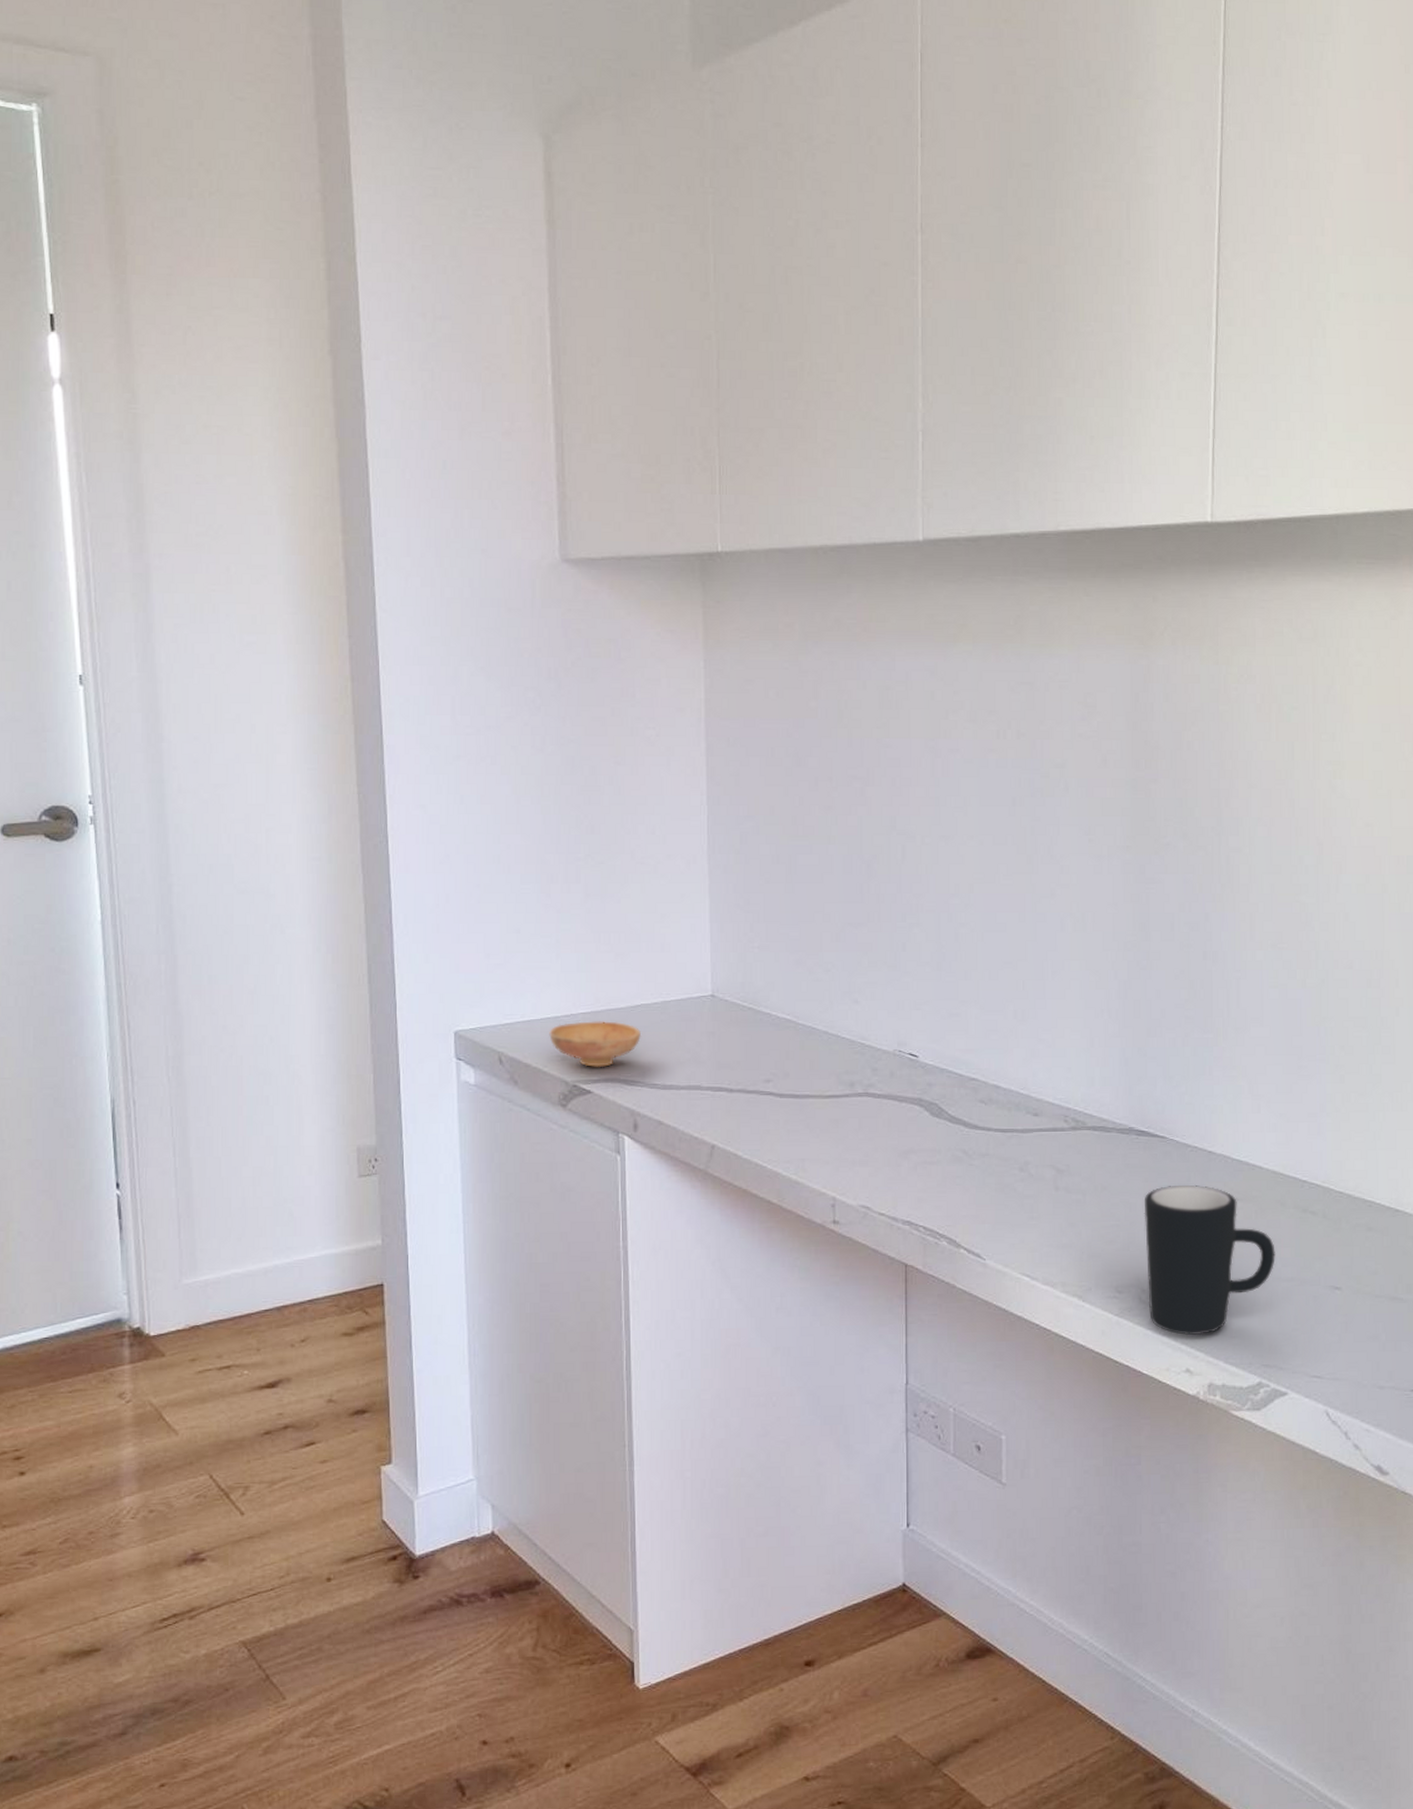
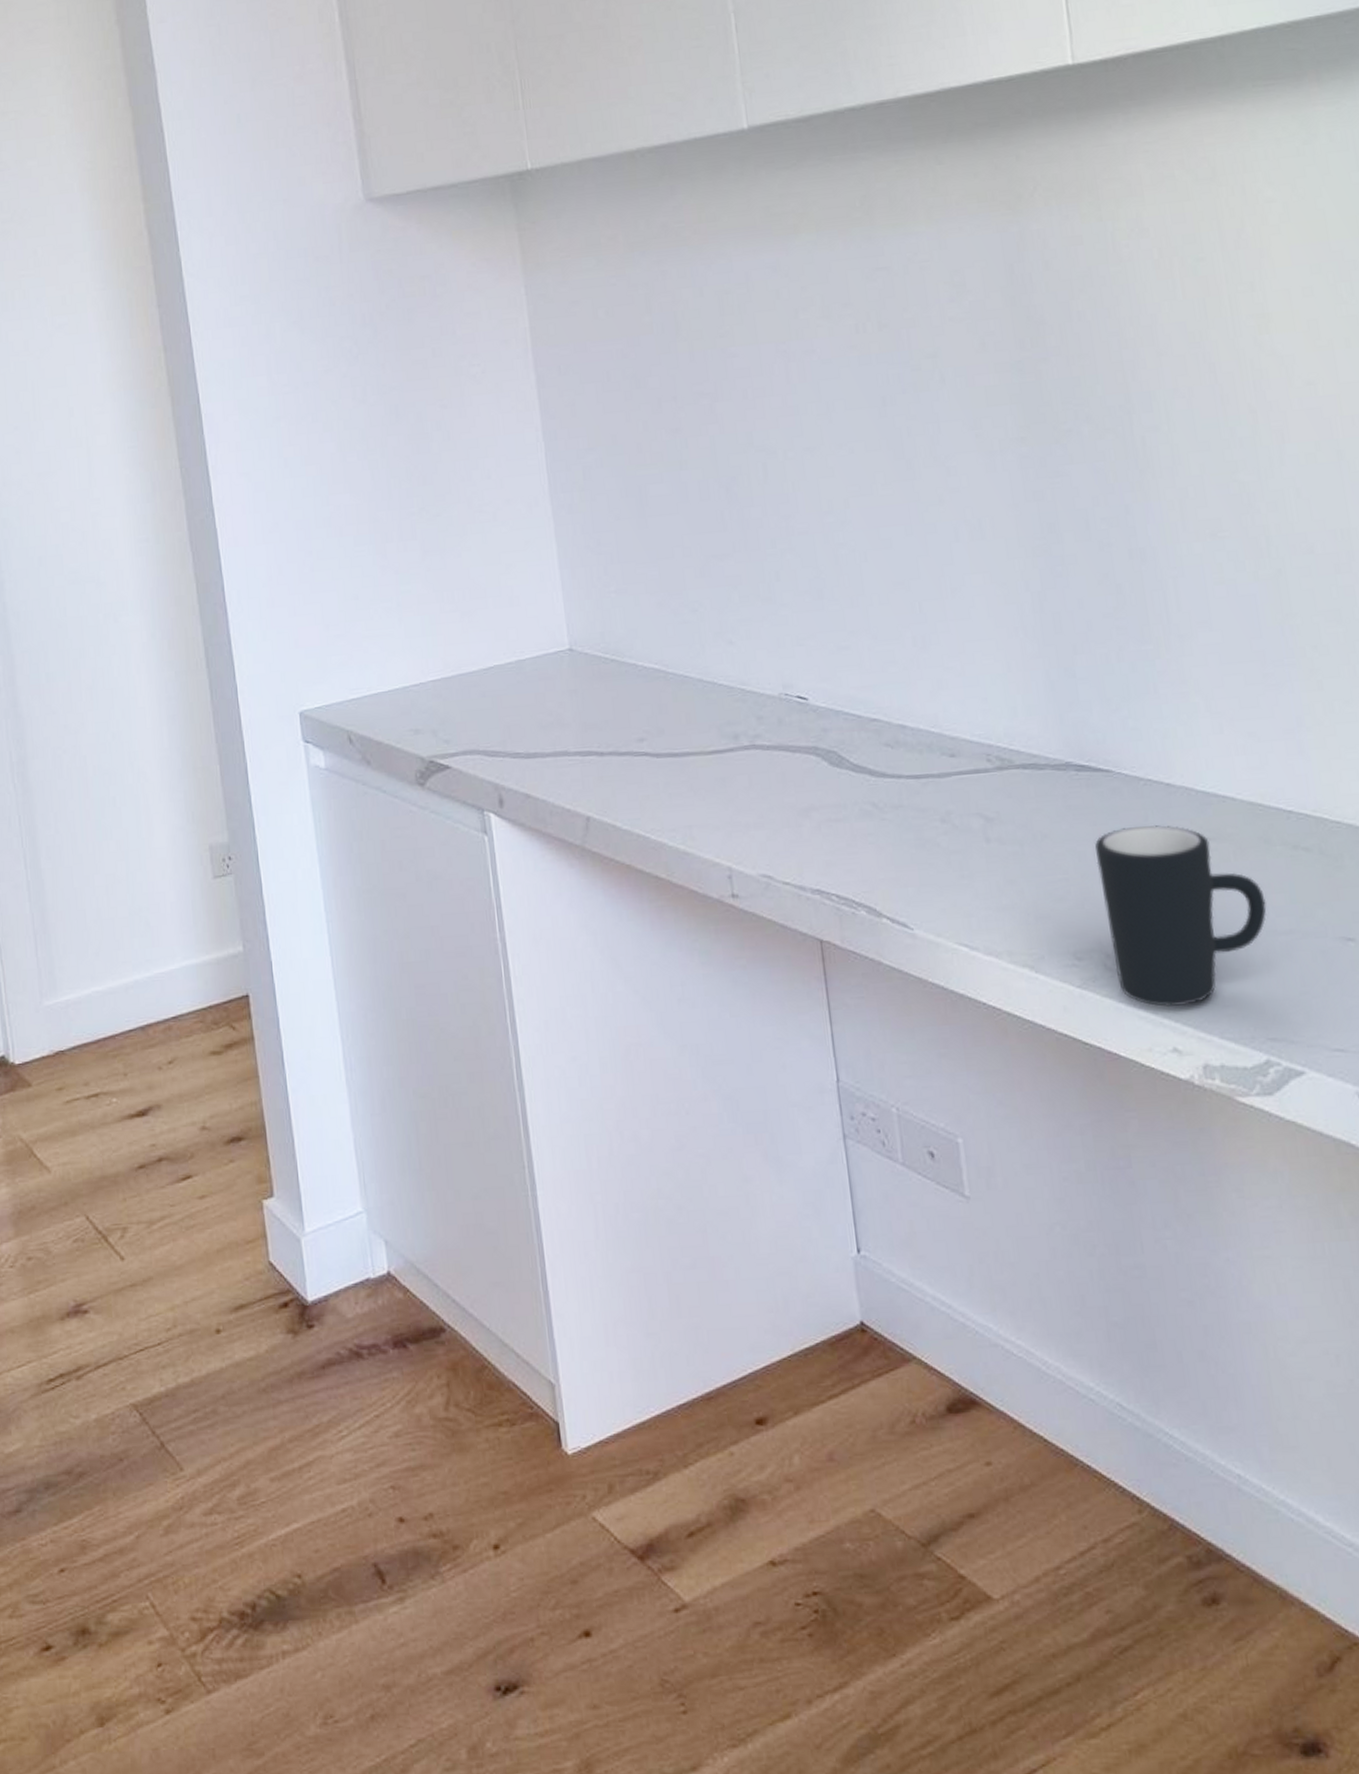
bowl: present [549,1021,642,1067] -> none [398,686,498,739]

